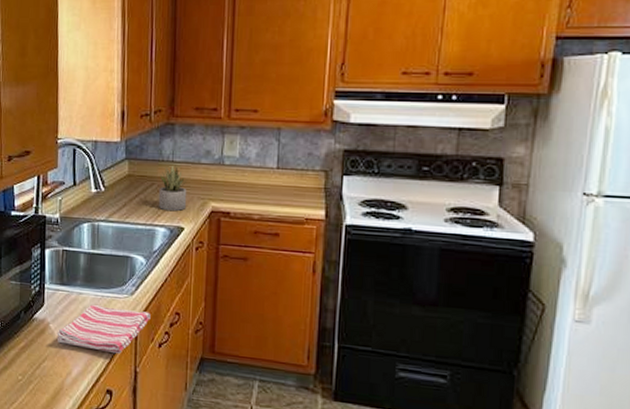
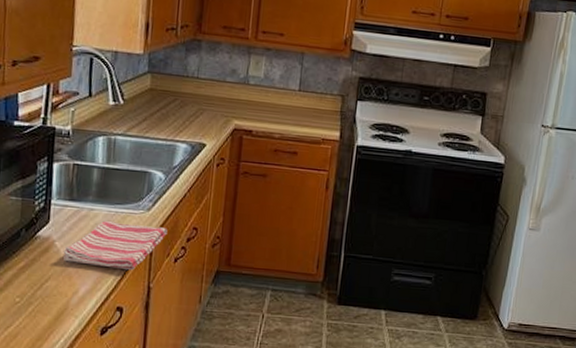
succulent plant: present [158,165,187,212] -> none [180,81,211,128]

